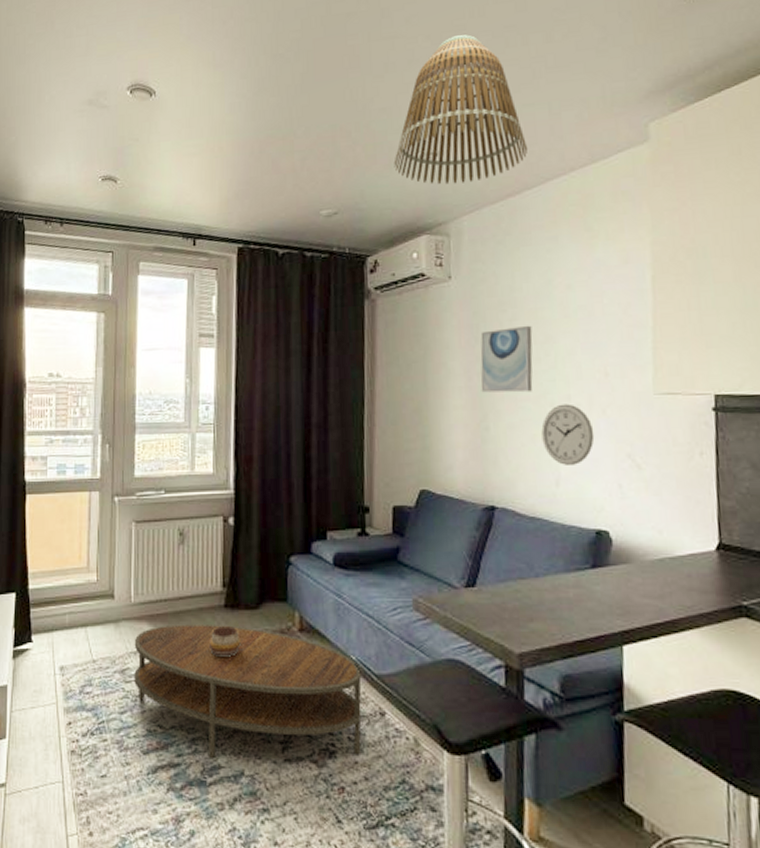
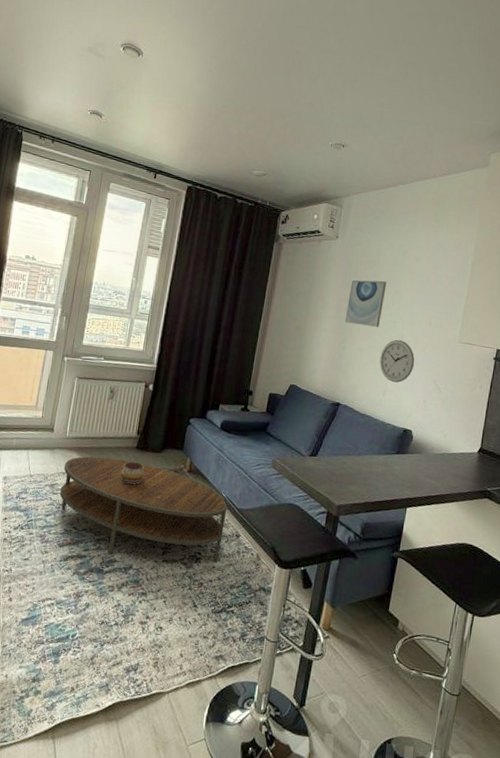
lamp shade: present [393,34,528,185] -> none [312,61,408,171]

